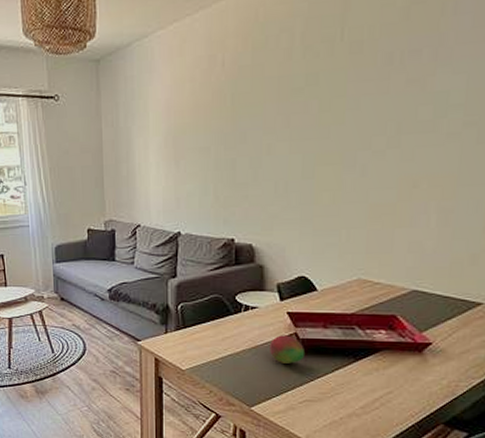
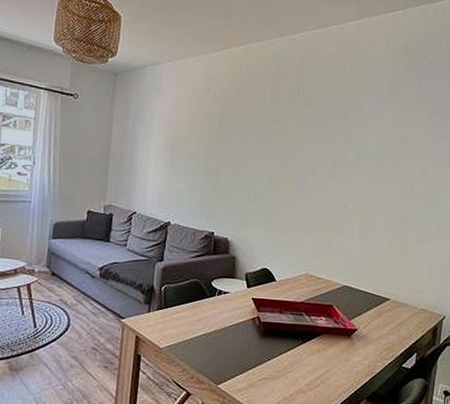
fruit: present [270,335,304,364] -> none [236,318,264,344]

